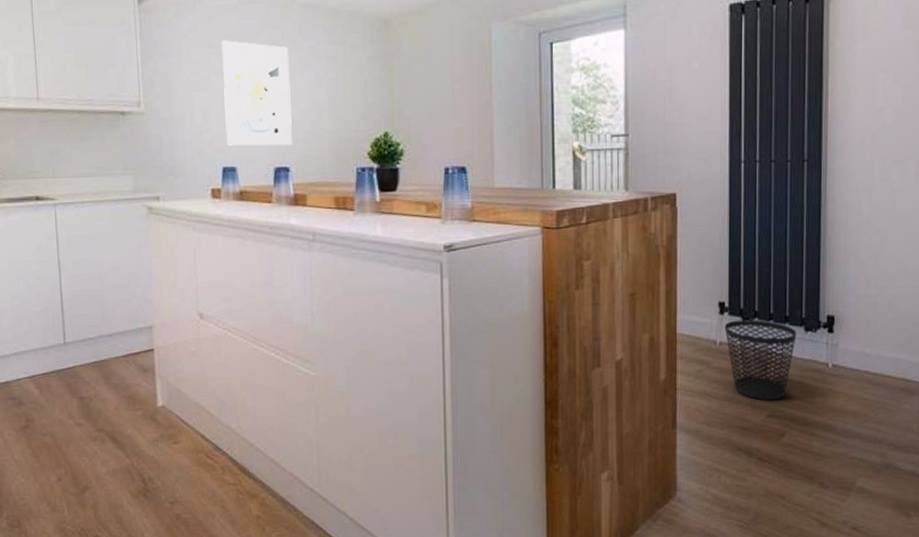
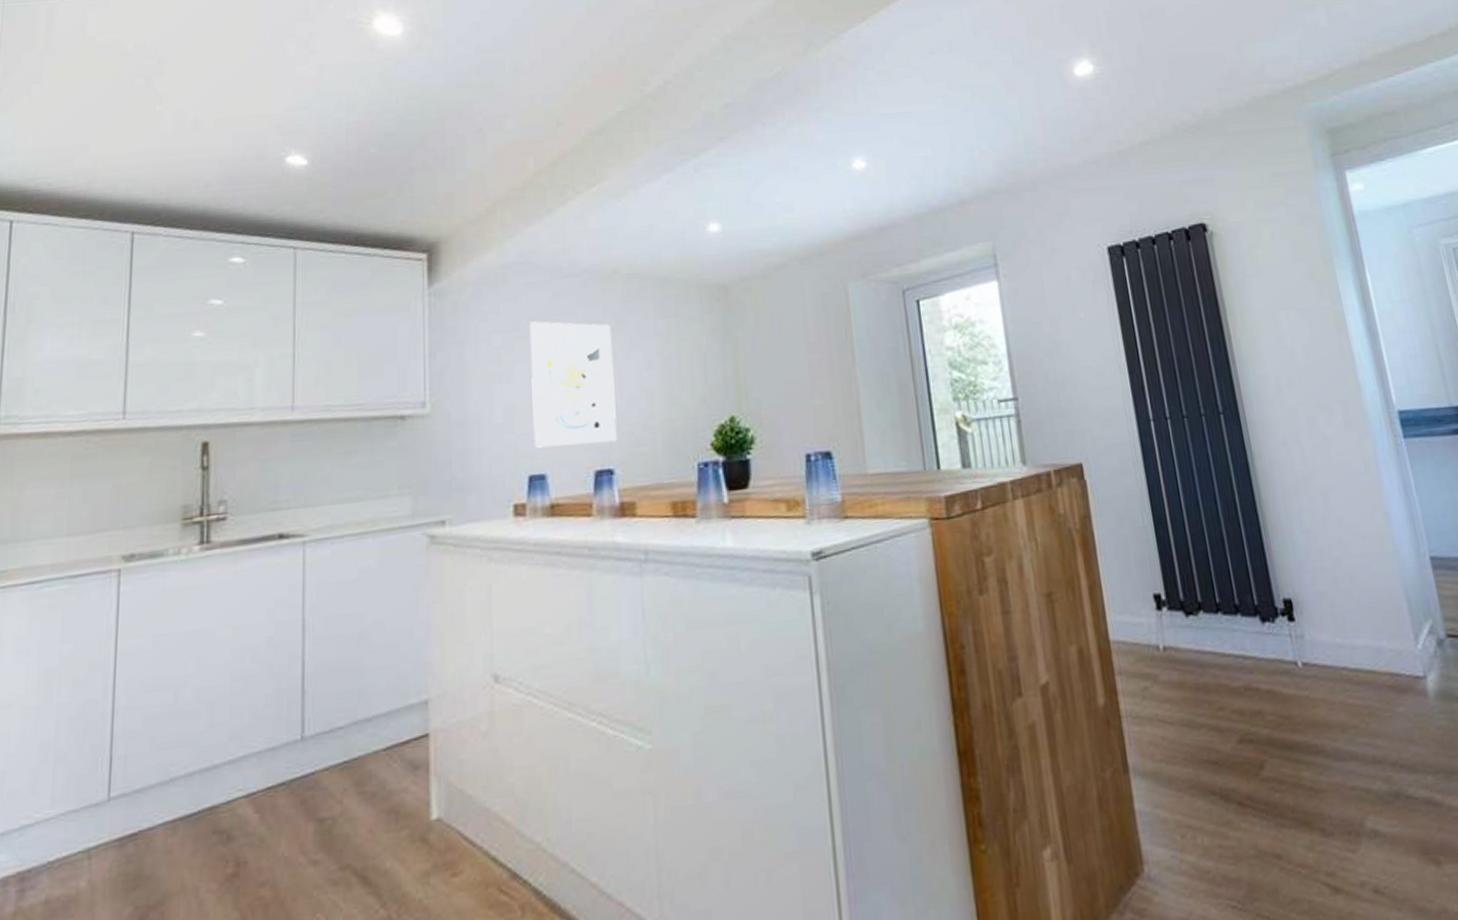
wastebasket: present [724,320,797,401] -> none [1165,613,1255,721]

